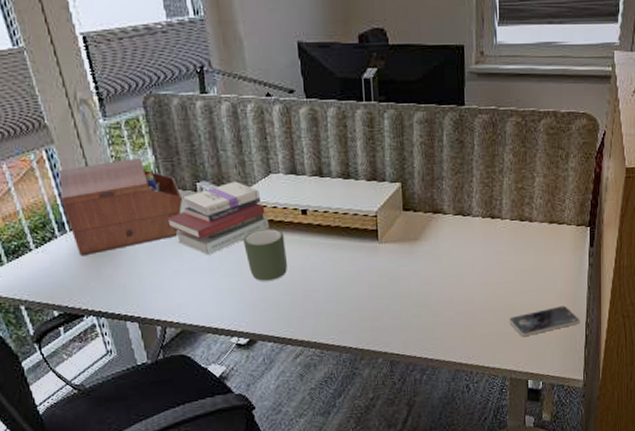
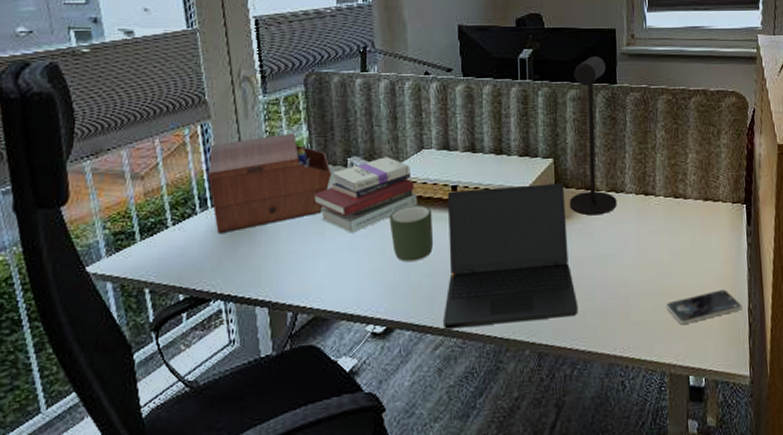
laptop: none [297,207,427,341] -> present [444,183,578,330]
desk lamp: none [417,75,464,238] -> present [569,56,617,216]

